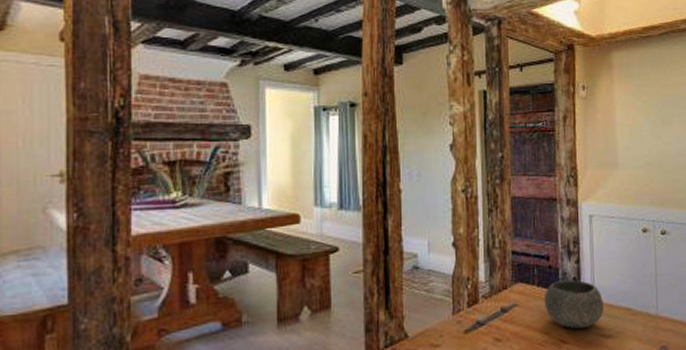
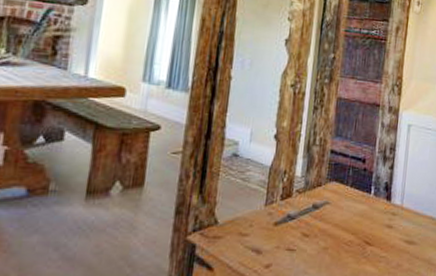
bowl: present [544,279,605,329] -> none [354,183,411,233]

